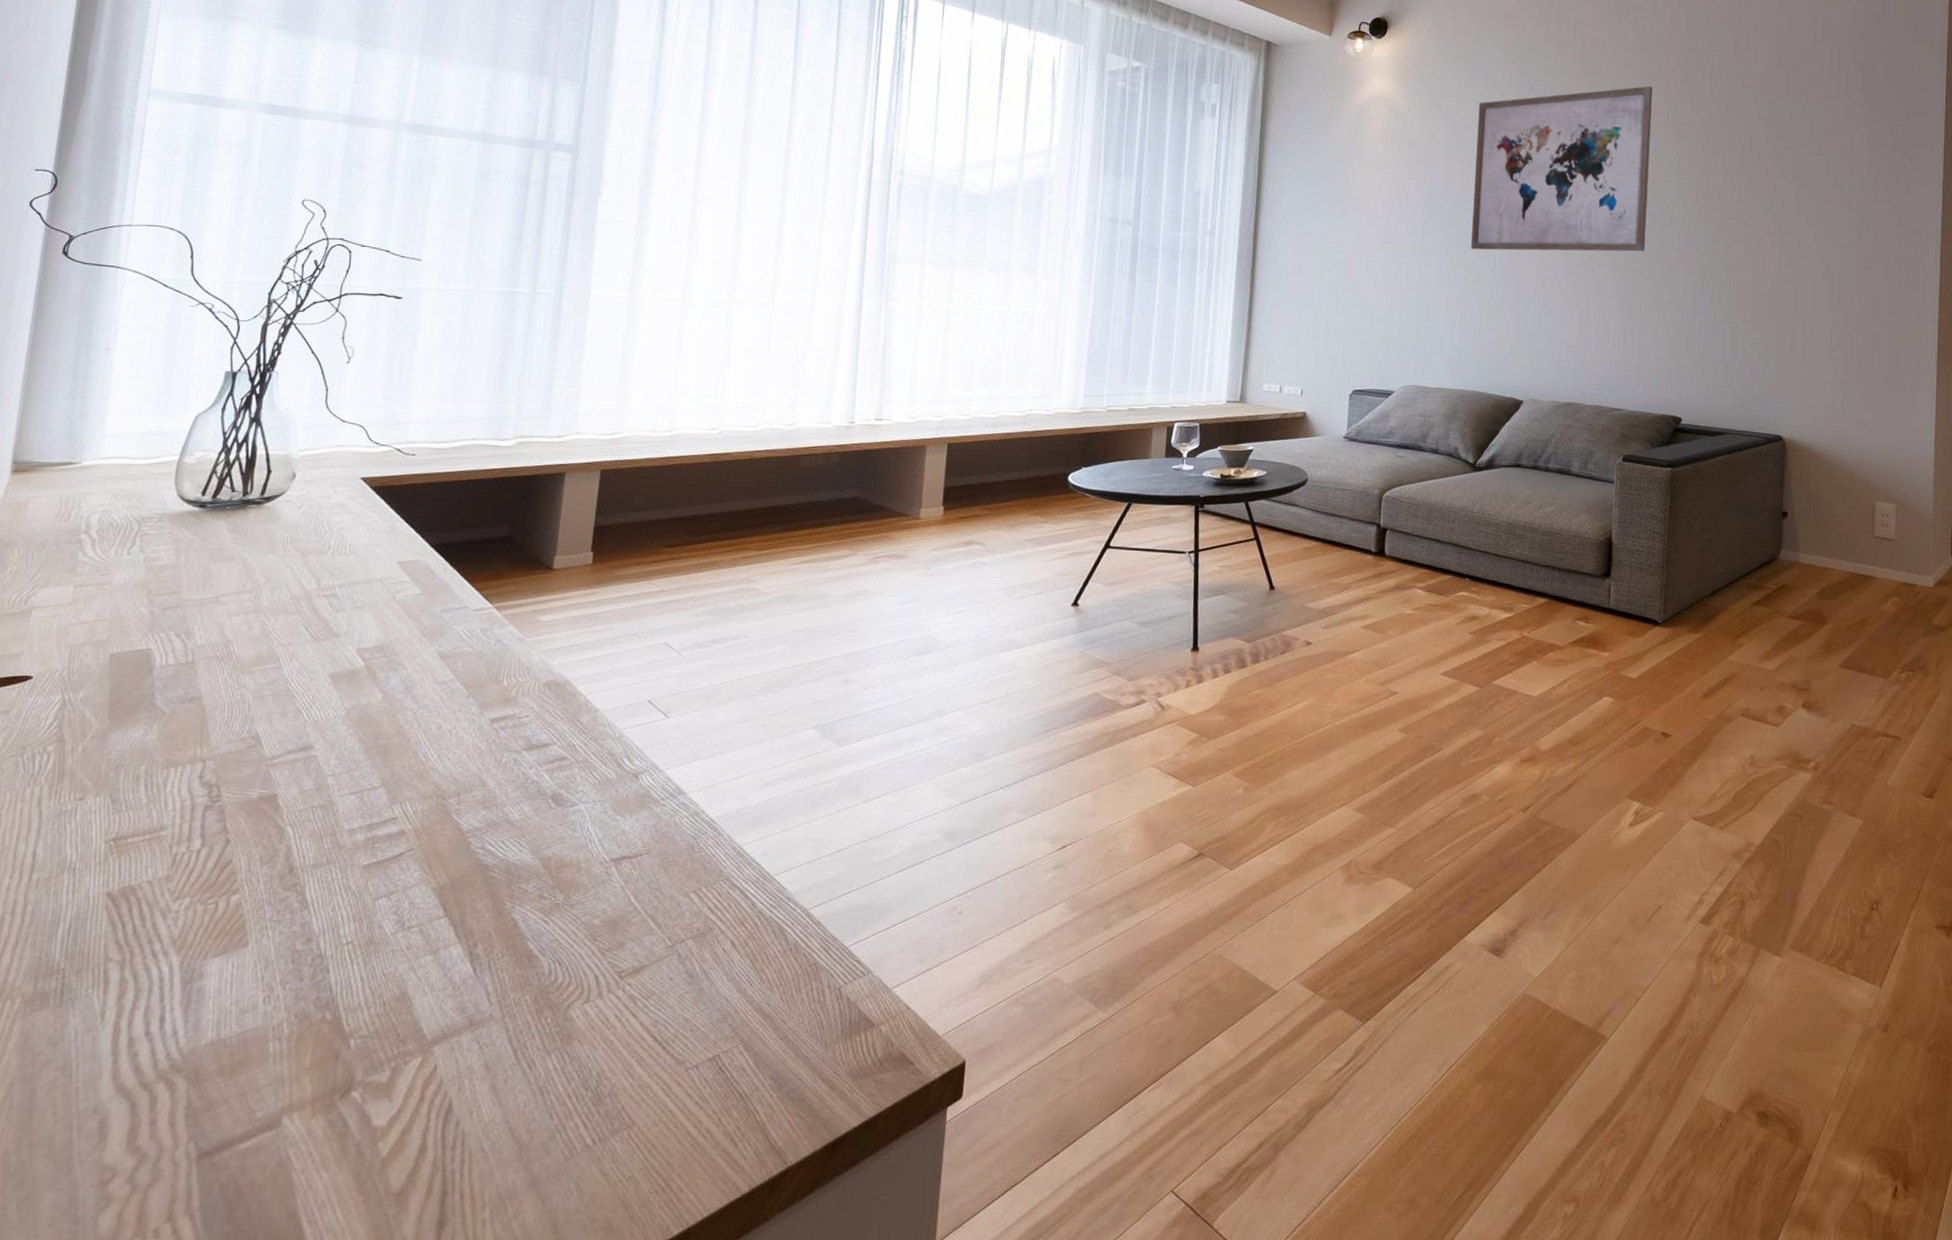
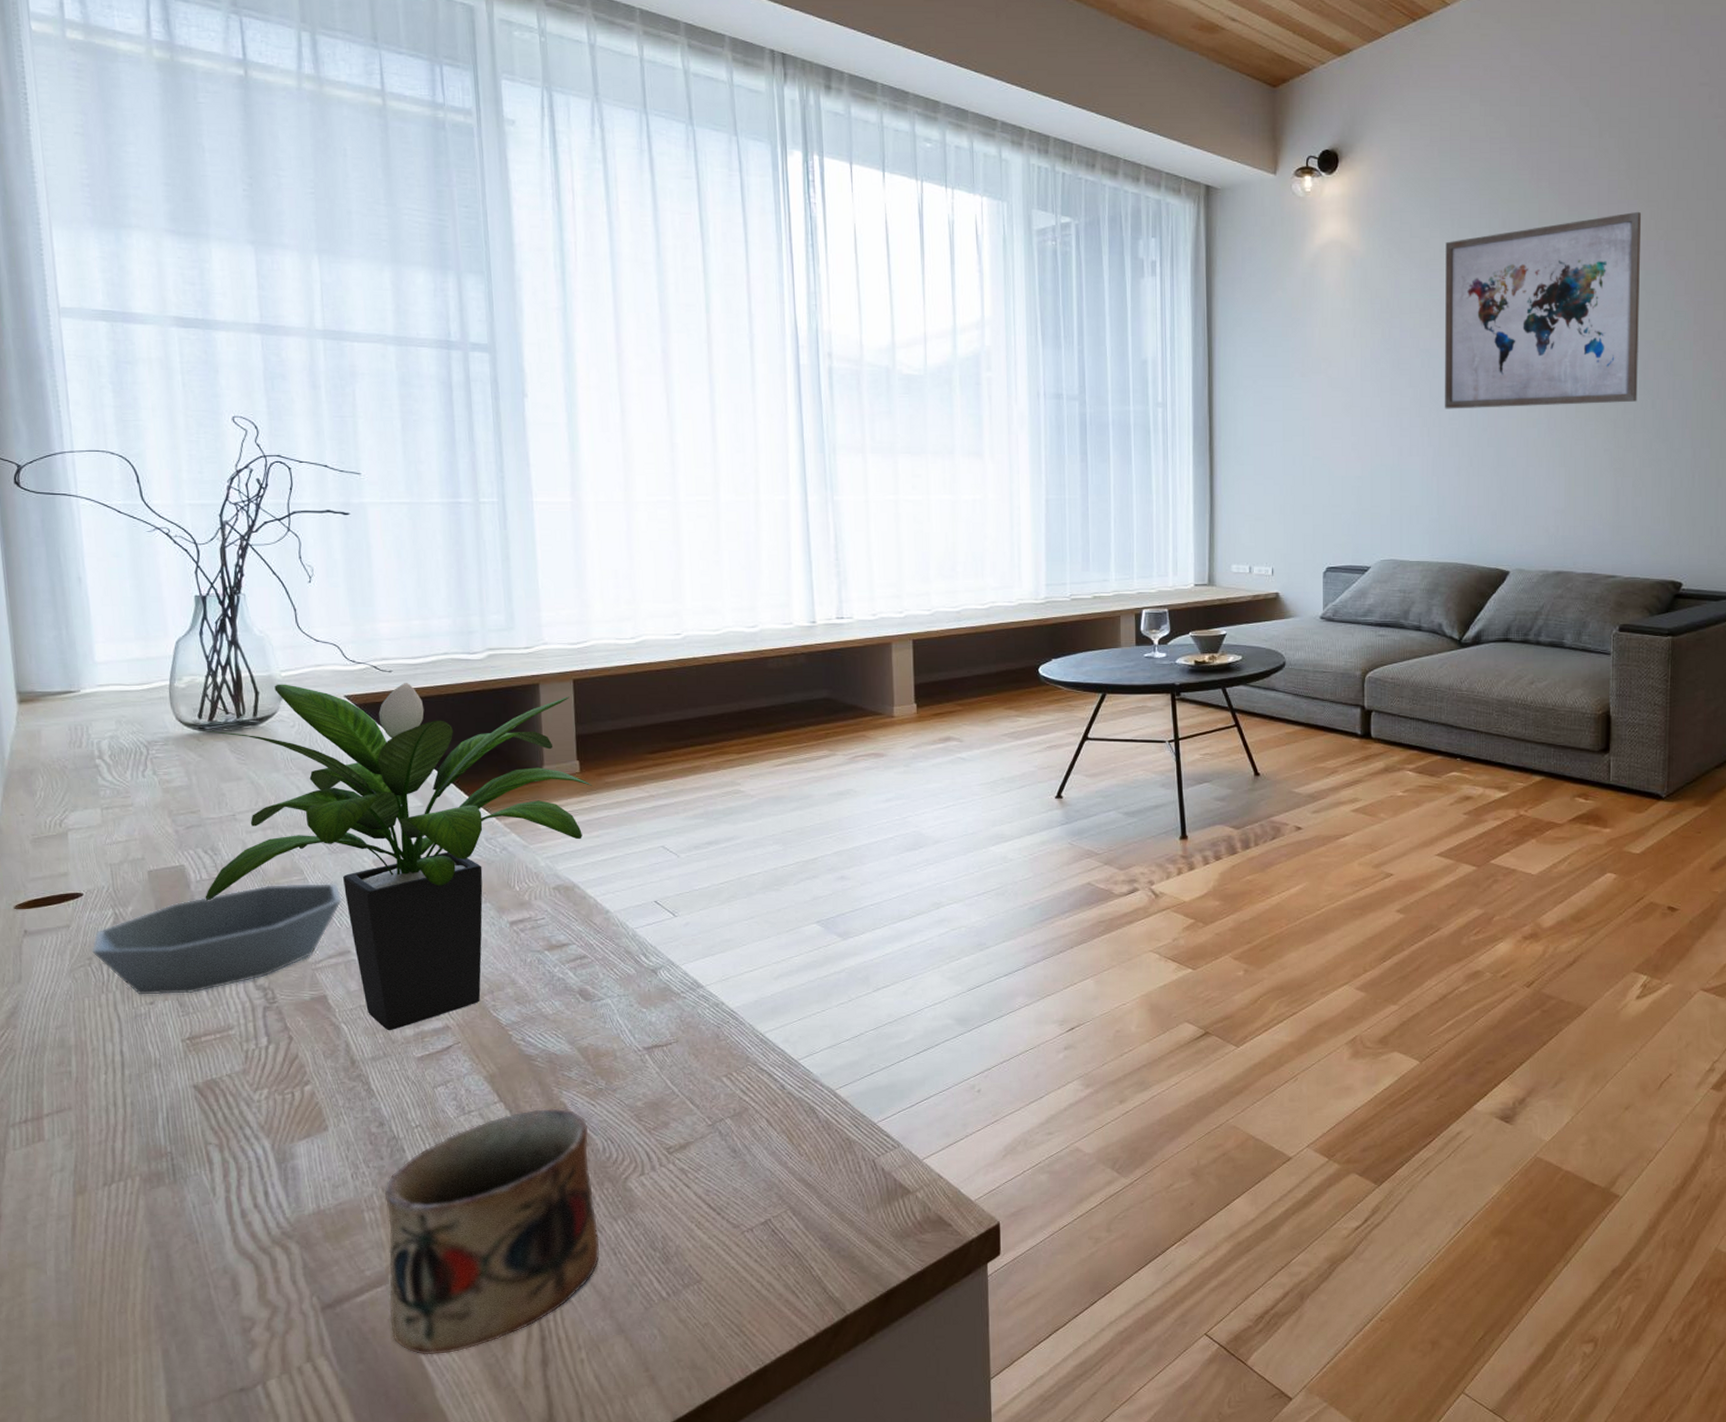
bowl: none [27,672,316,790] -> present [92,882,343,995]
potted plant: none [166,463,603,835] -> present [204,683,592,1031]
mug: none [272,925,537,1214] -> present [384,1108,600,1355]

